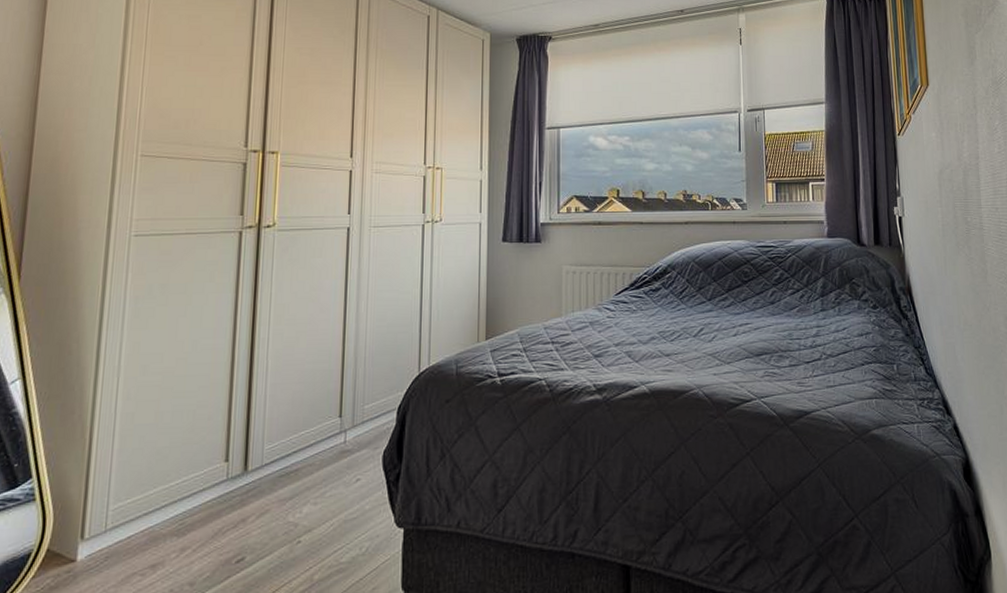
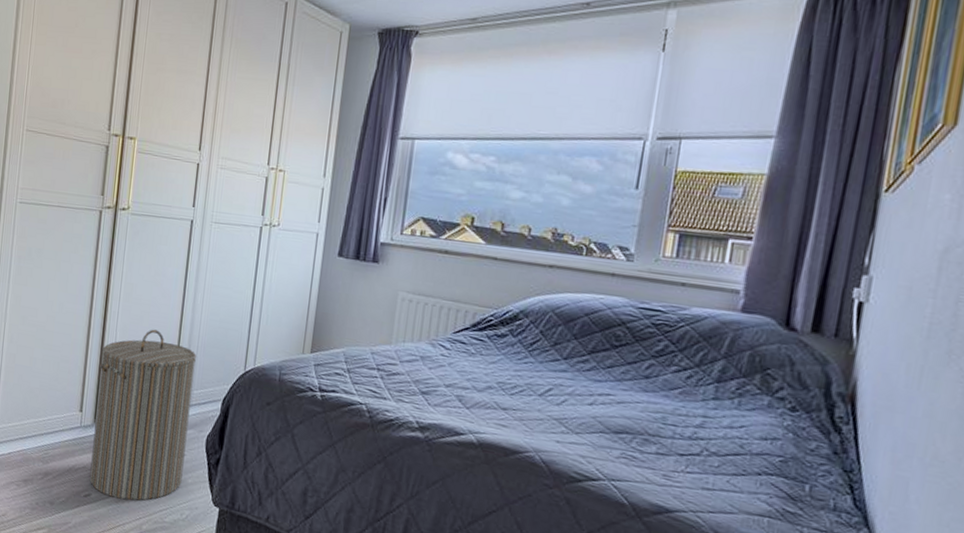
laundry hamper: none [242,348,365,554] -> present [89,329,197,501]

